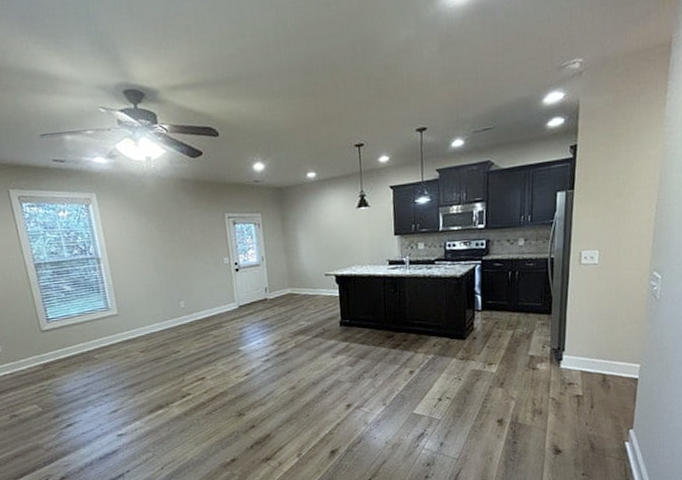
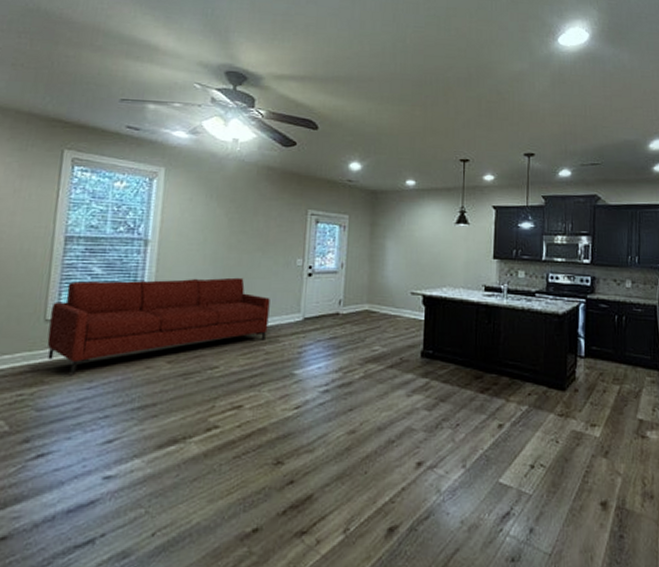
sofa: none [43,279,212,368] -> present [47,277,270,374]

